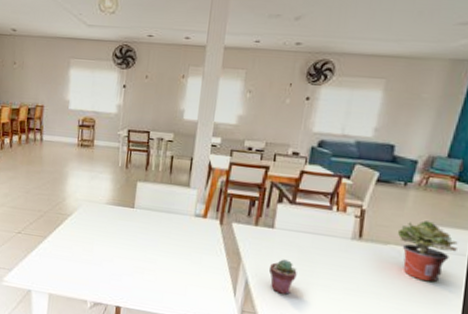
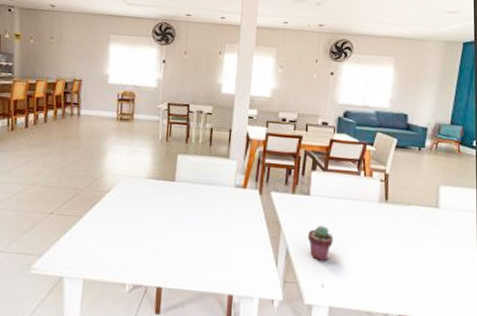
potted plant: present [397,220,458,283] -> none [417,182,467,239]

